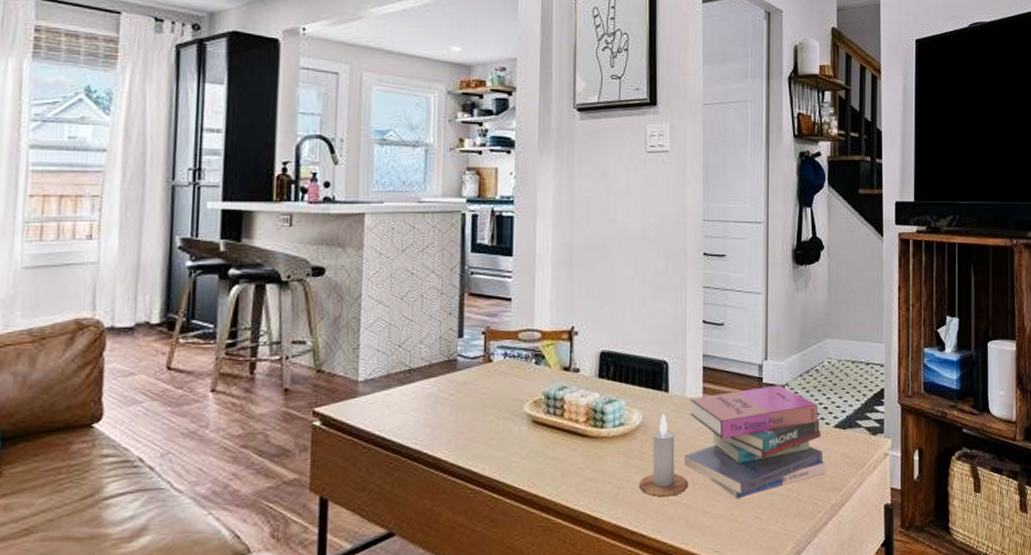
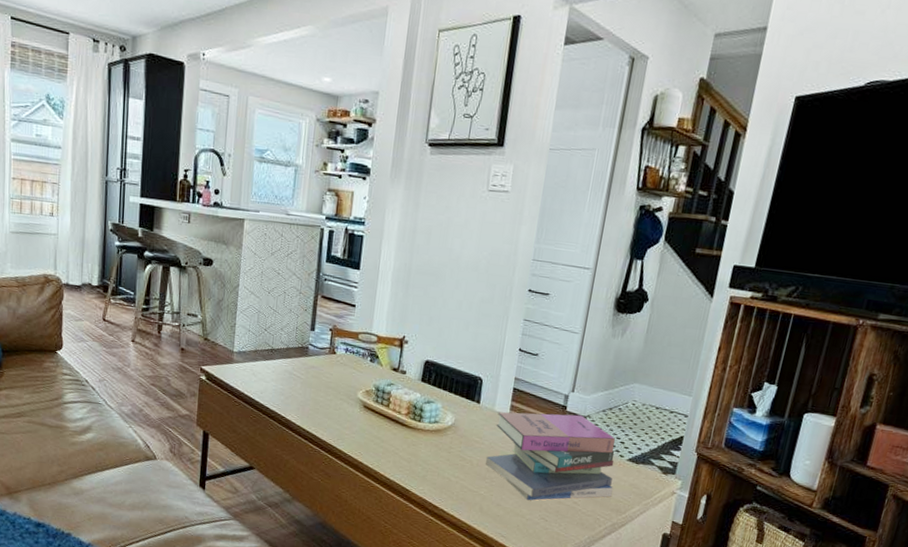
candle: present [639,414,689,497] -> none [445,420,487,487]

